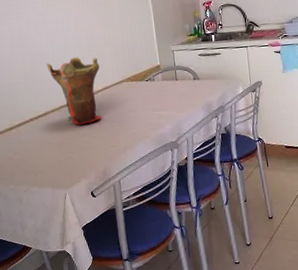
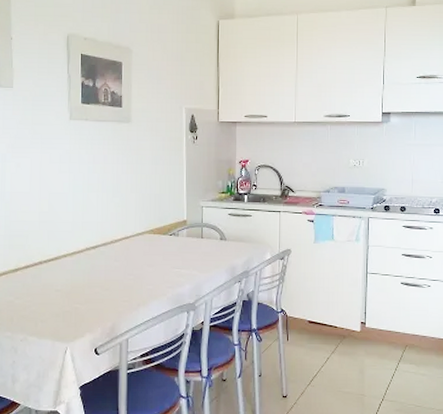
vase: present [46,57,101,125] -> none [65,201,122,274]

